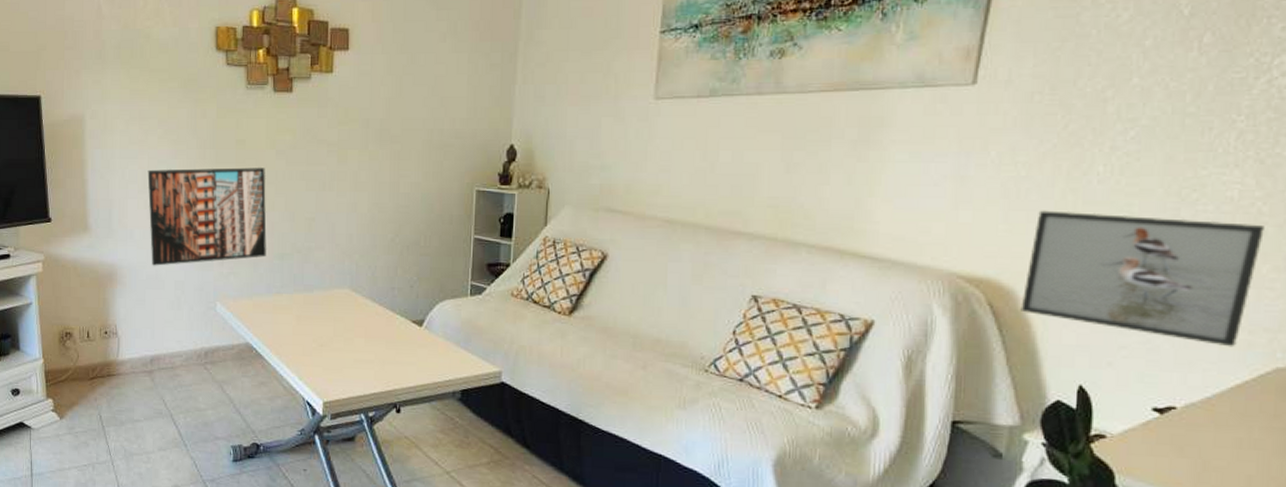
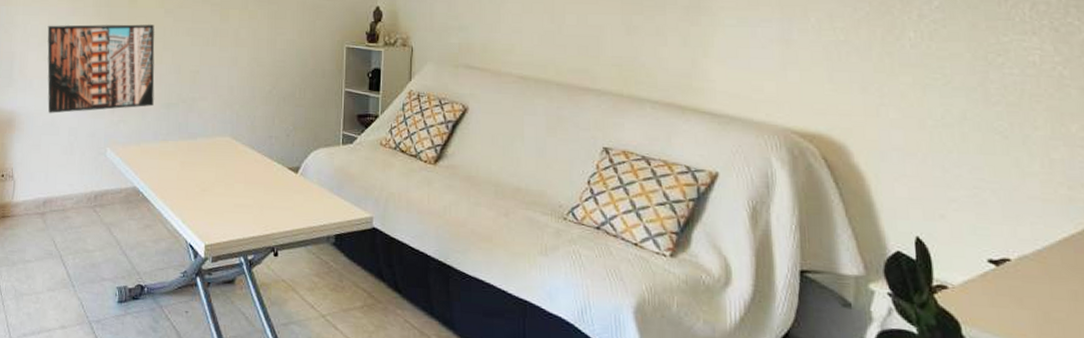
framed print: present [1020,210,1265,347] -> none [853,71,1069,202]

